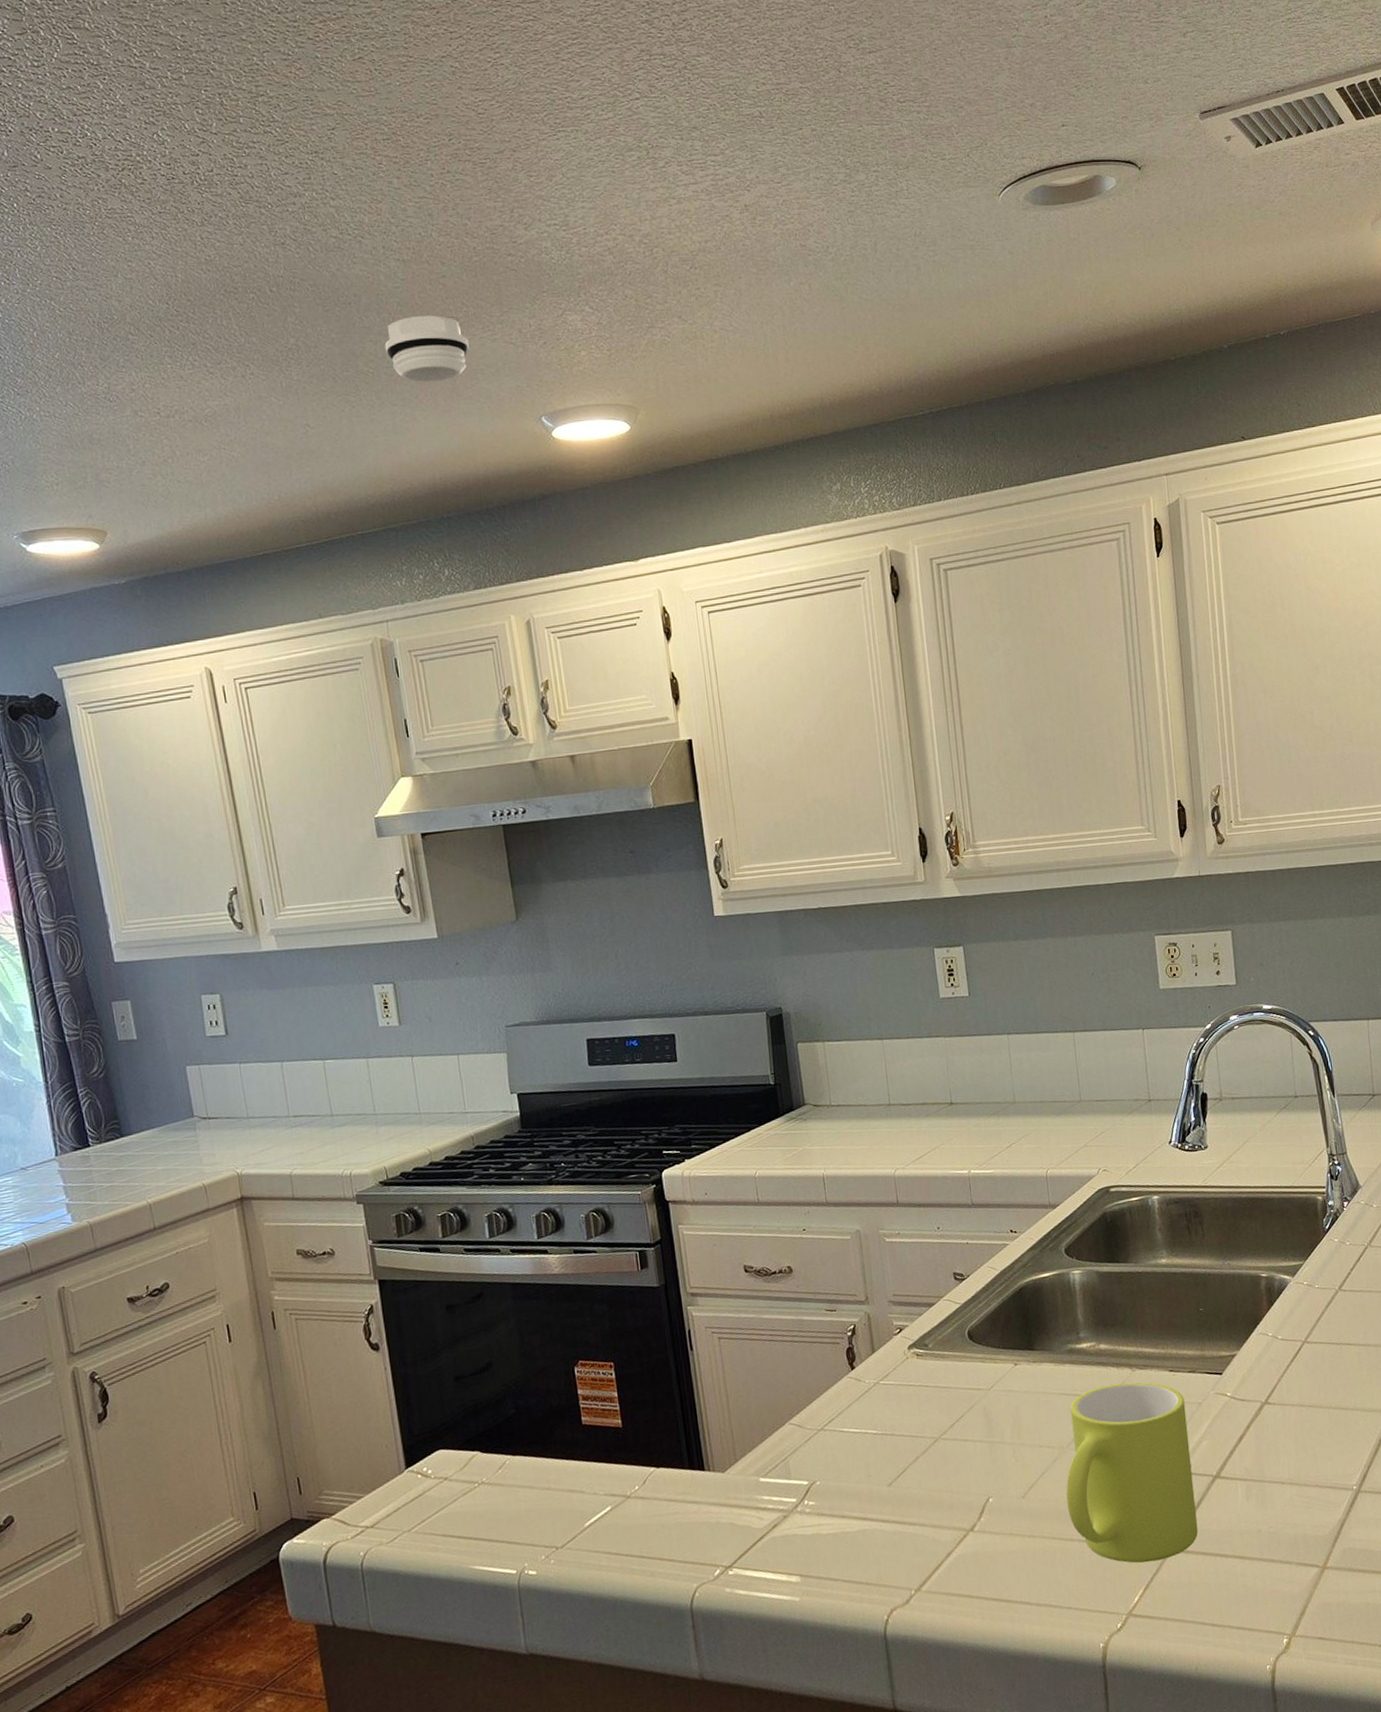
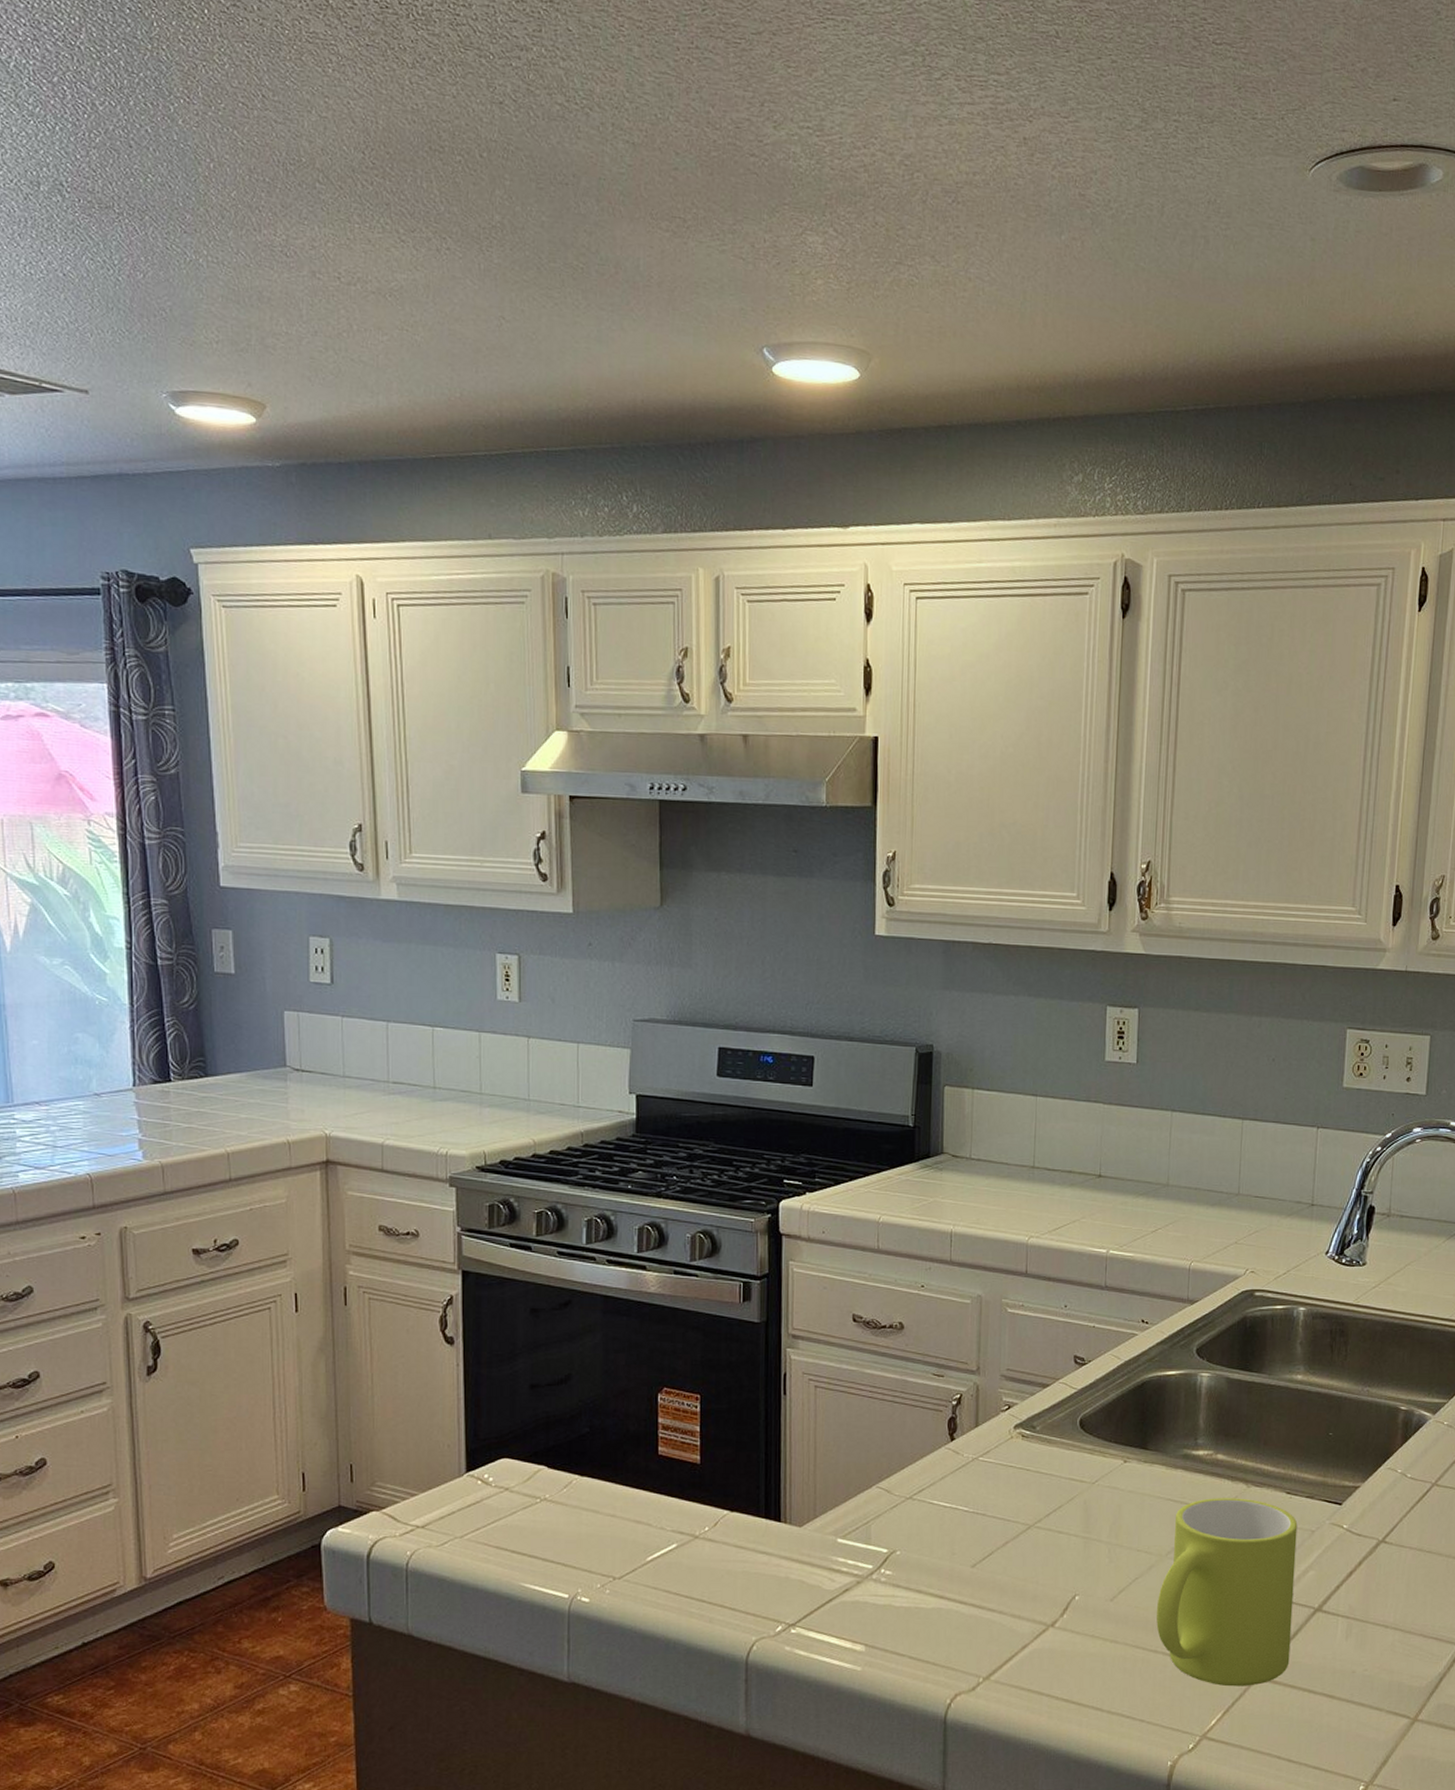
smoke detector: present [384,315,469,383] -> none [599,210,693,291]

